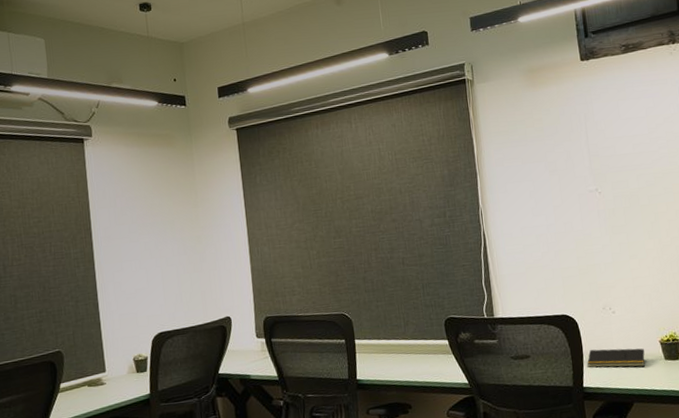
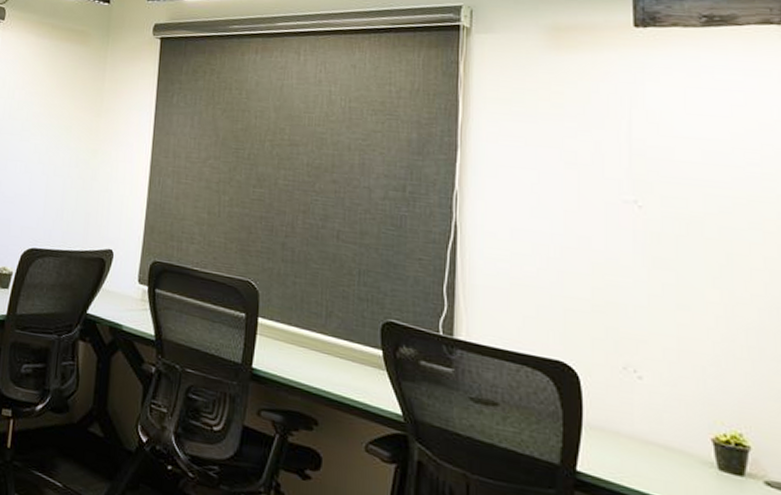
notepad: present [587,348,645,368] -> none [588,421,684,469]

